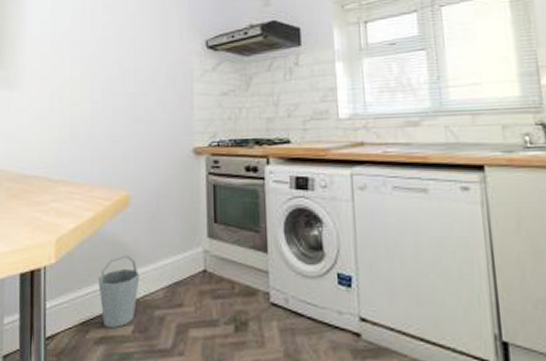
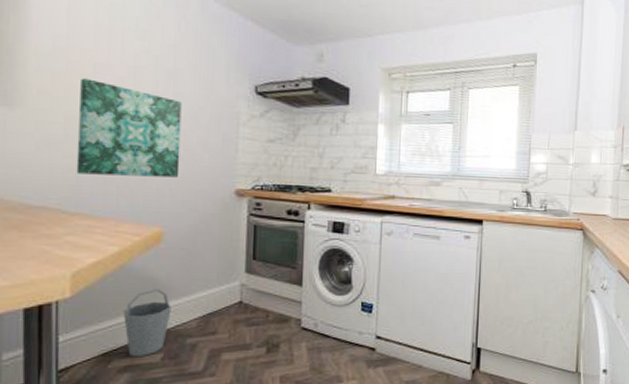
wall art: none [59,56,142,143] -> present [76,78,182,178]

